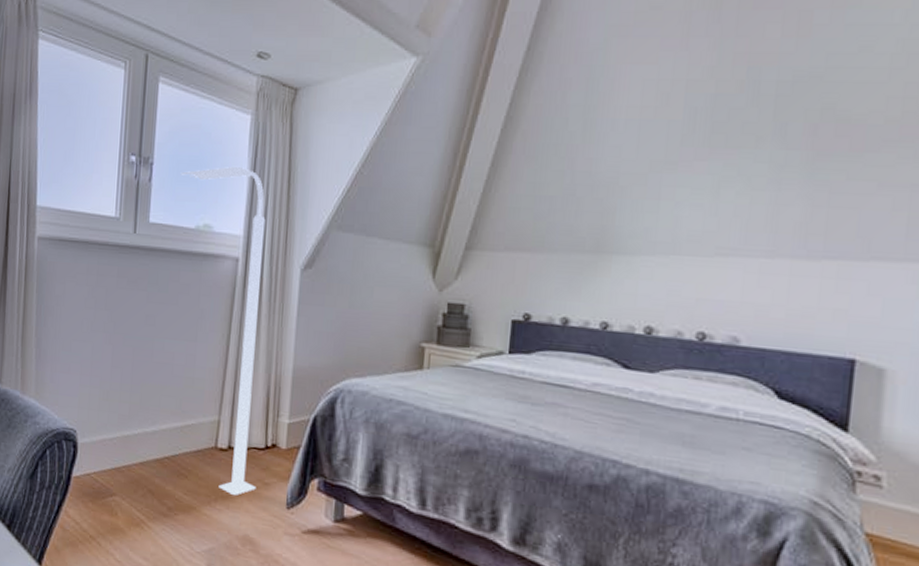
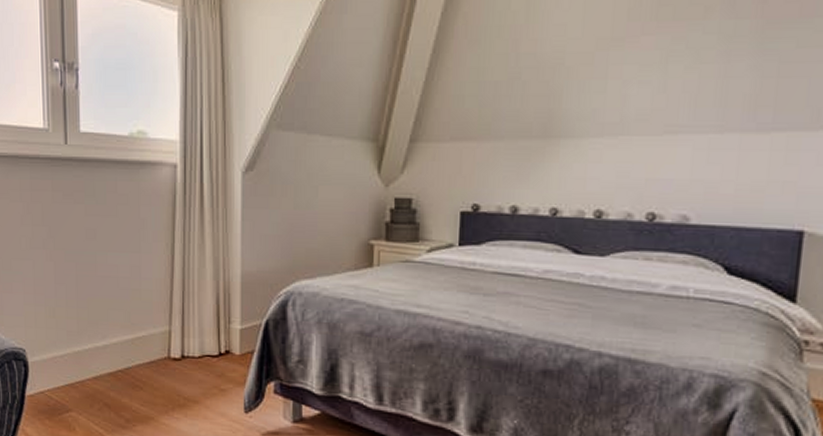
street lamp: present [180,166,266,495] -> none [108,67,213,403]

